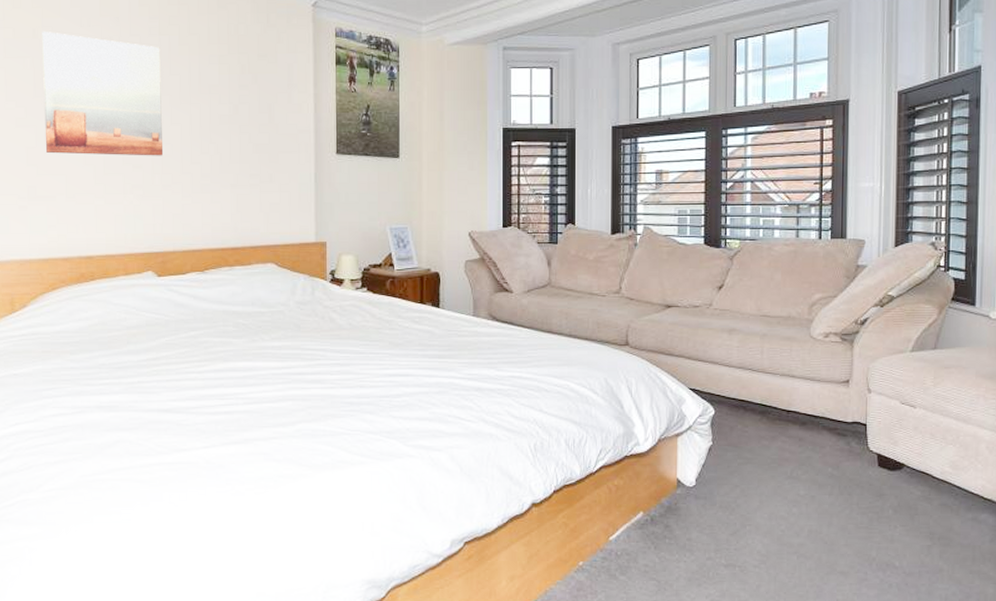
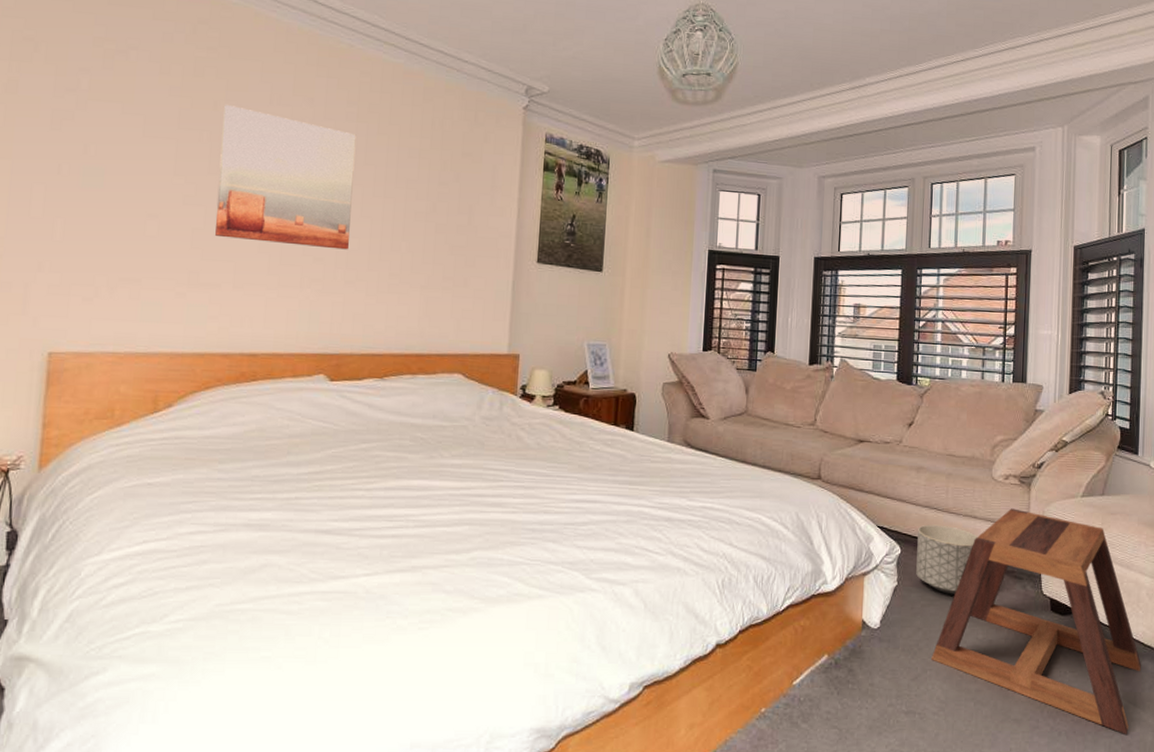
planter: none [732,385,797,452] -> present [916,524,978,594]
stool: none [751,366,982,587] -> present [931,508,1142,734]

